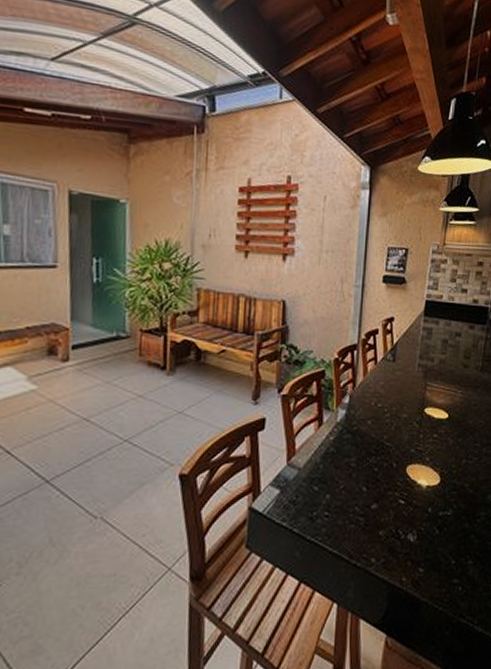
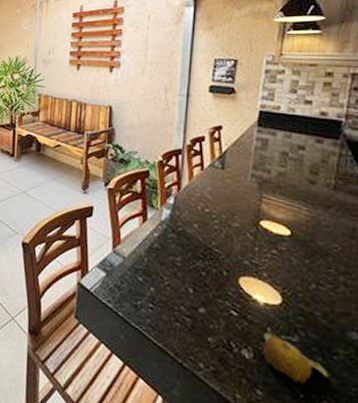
fruit: none [423,512,473,551] -> present [261,332,329,384]

